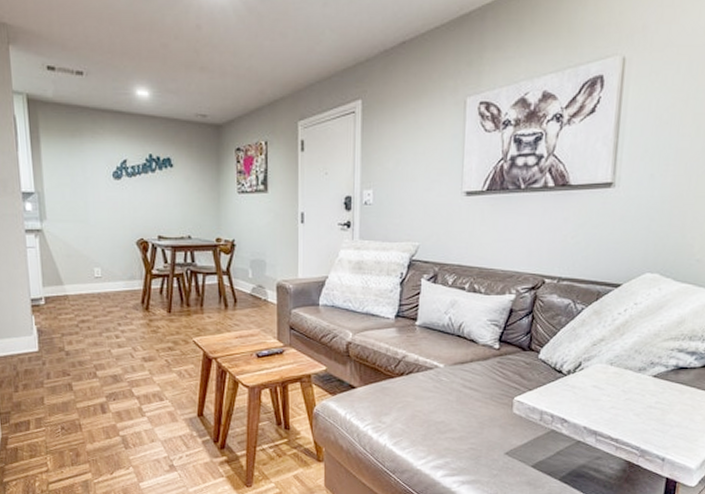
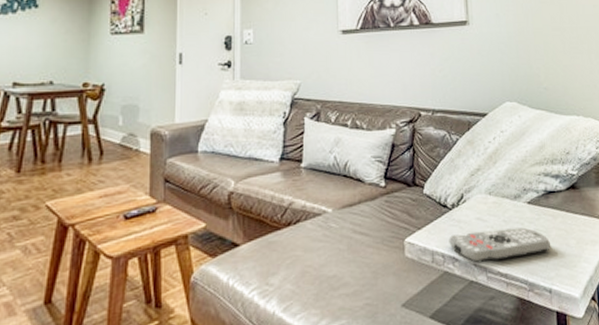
remote control: none [560,398,673,427] -> present [449,227,551,264]

